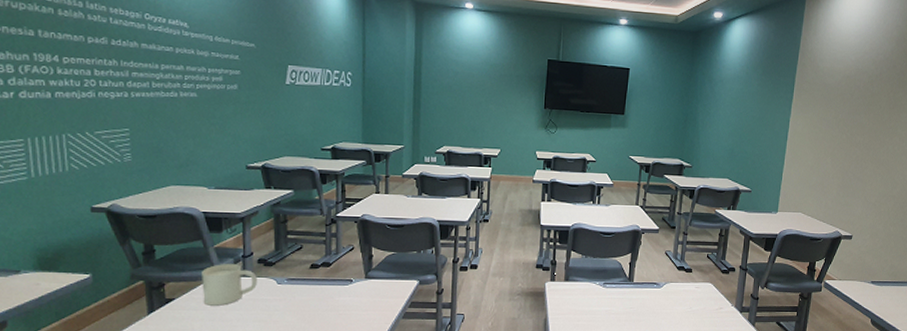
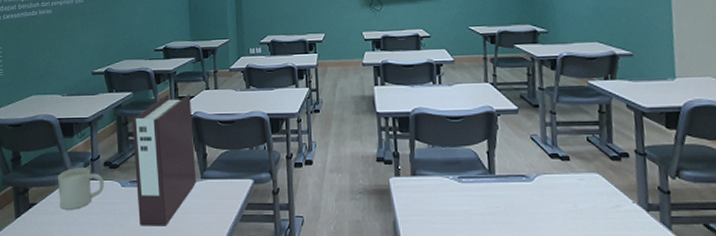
binder: none [291,195,360,322] -> present [131,93,196,226]

